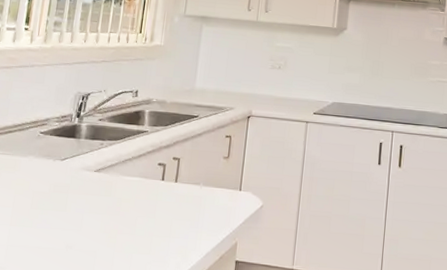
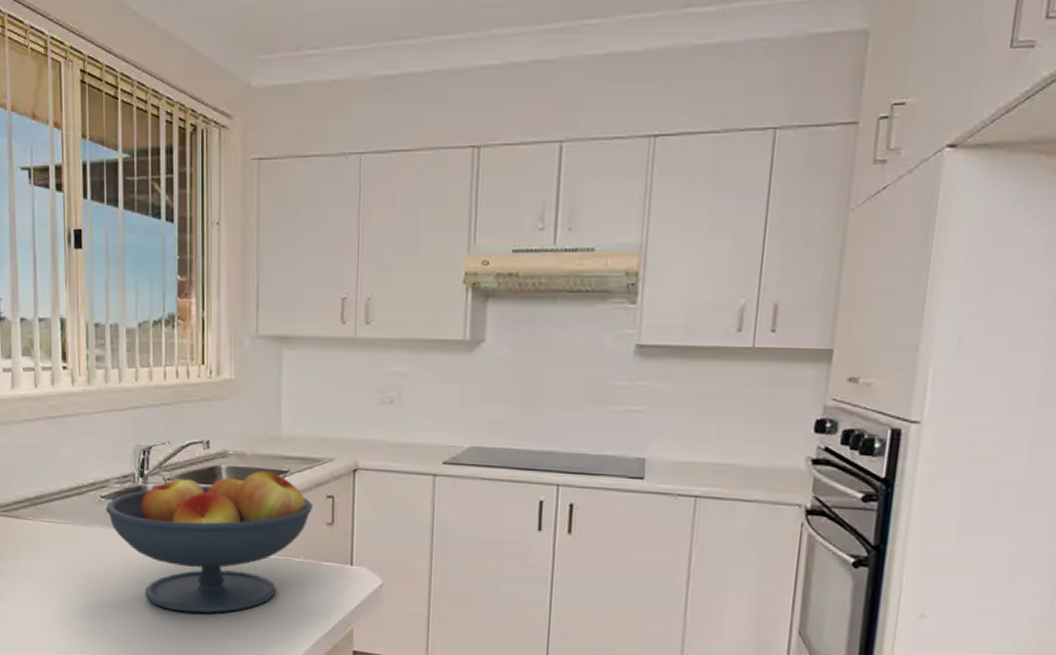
fruit bowl: none [42,115,215,231] -> present [105,470,314,613]

